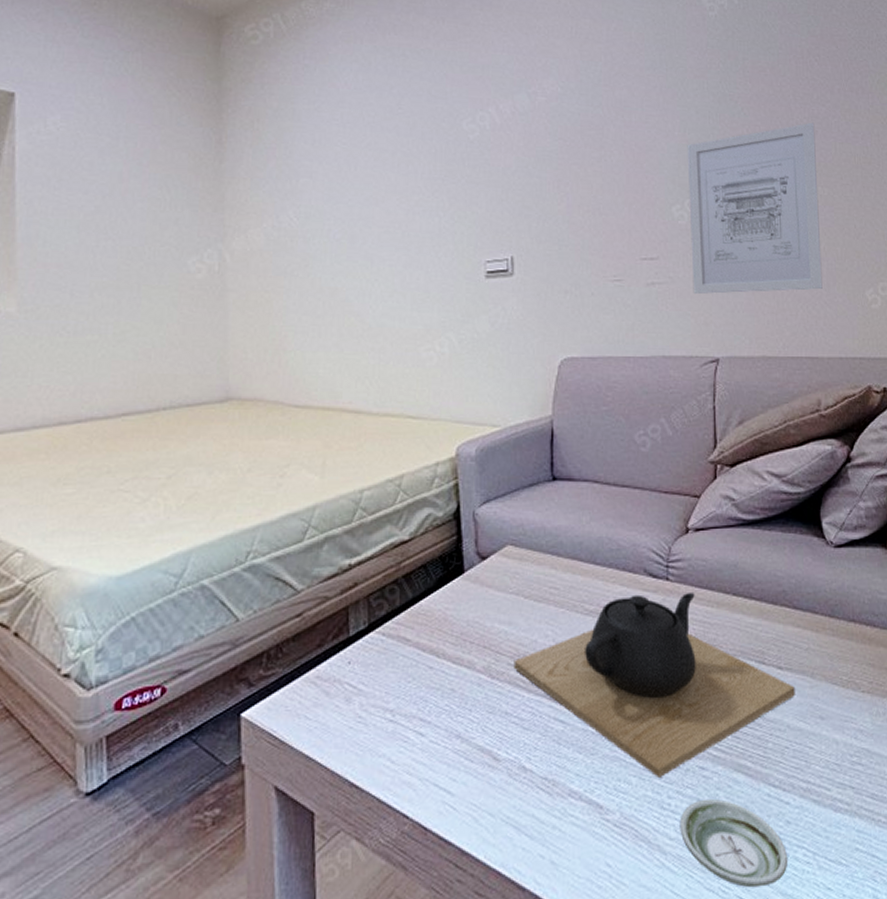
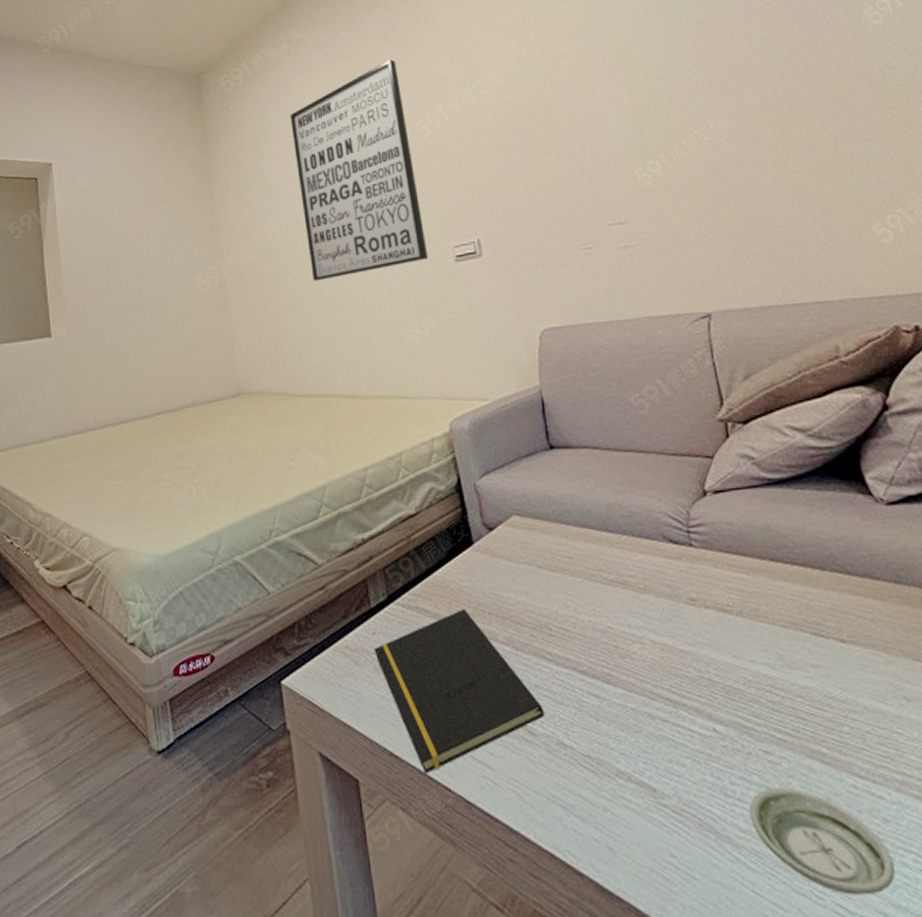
wall art: none [324,42,459,281] -> present [290,58,429,281]
notepad: none [347,638,511,803] -> present [374,609,545,774]
teapot: present [513,593,795,779] -> none [536,559,868,762]
wall art: present [687,122,823,295] -> none [639,64,819,253]

